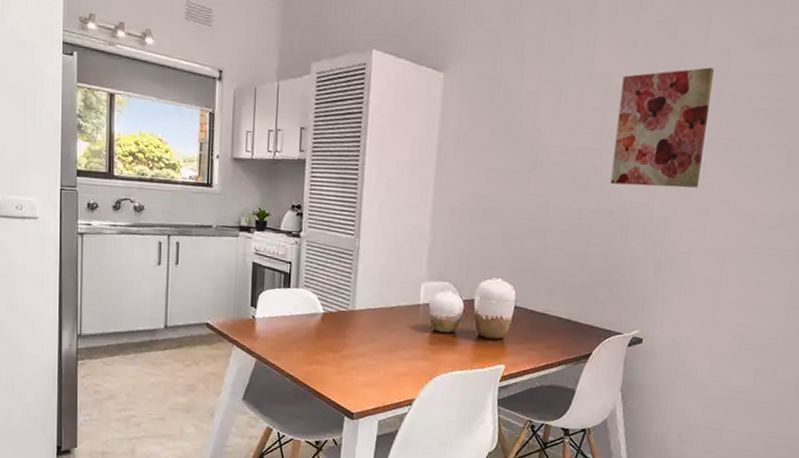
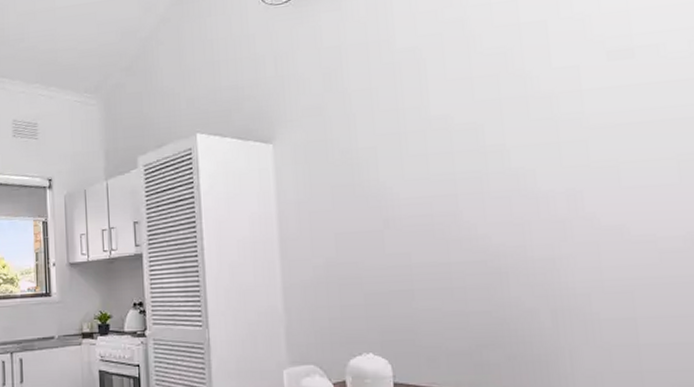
wall art: present [610,67,715,188] -> none [465,89,581,229]

